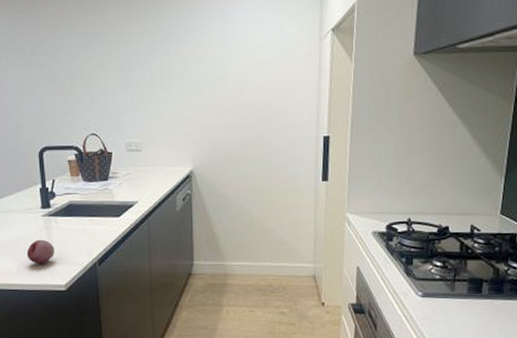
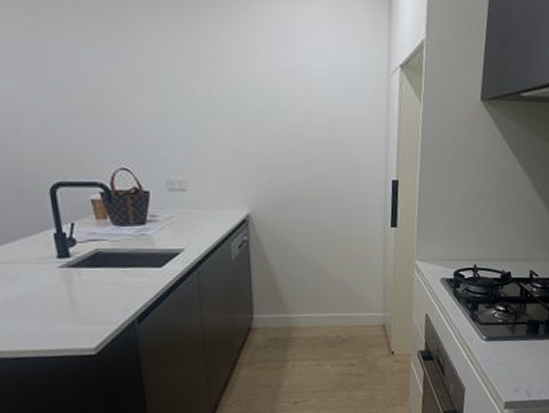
fruit: present [26,239,54,264] -> none [39,295,79,325]

